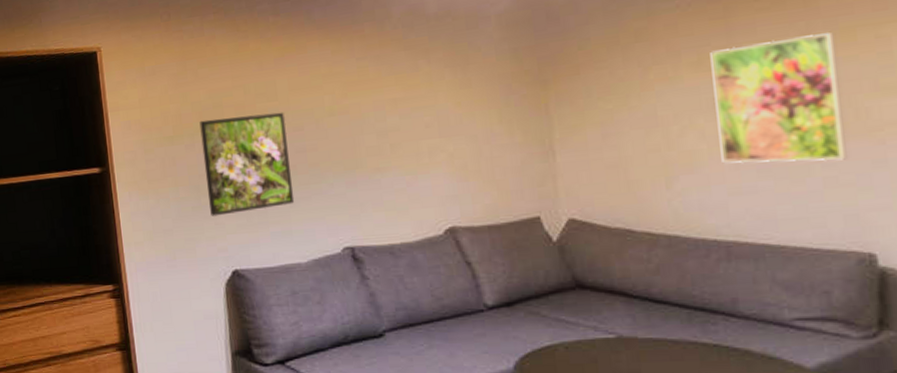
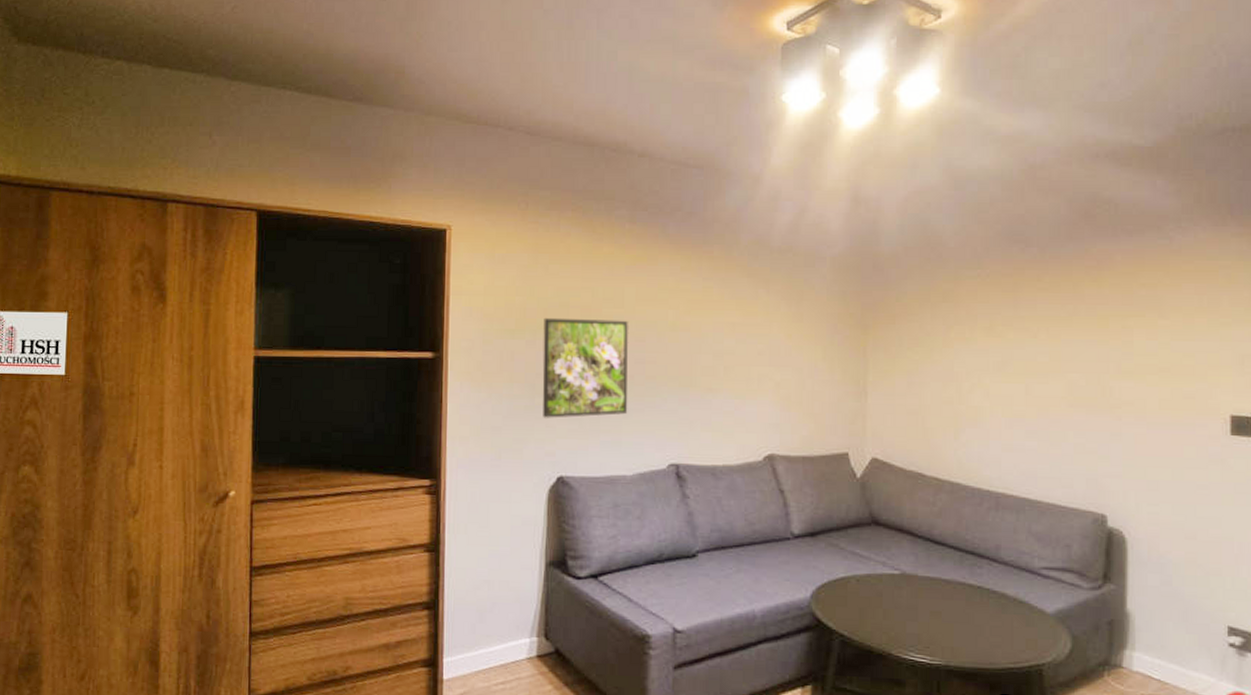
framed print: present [710,32,847,164] -> none [1000,317,1093,430]

